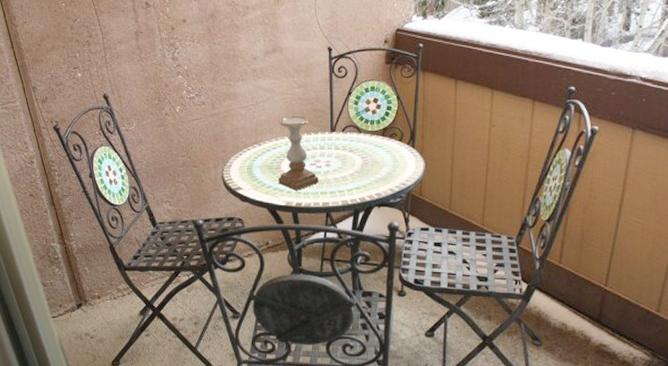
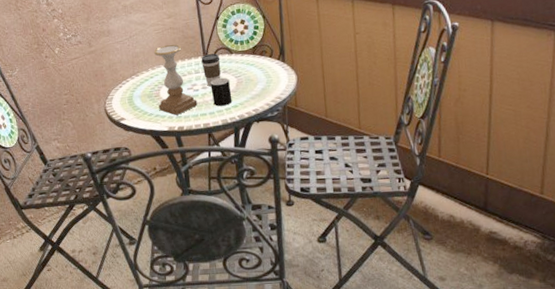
coffee cup: none [328,131,348,165] -> present [201,53,221,87]
cup: none [334,157,356,186] -> present [210,77,232,106]

